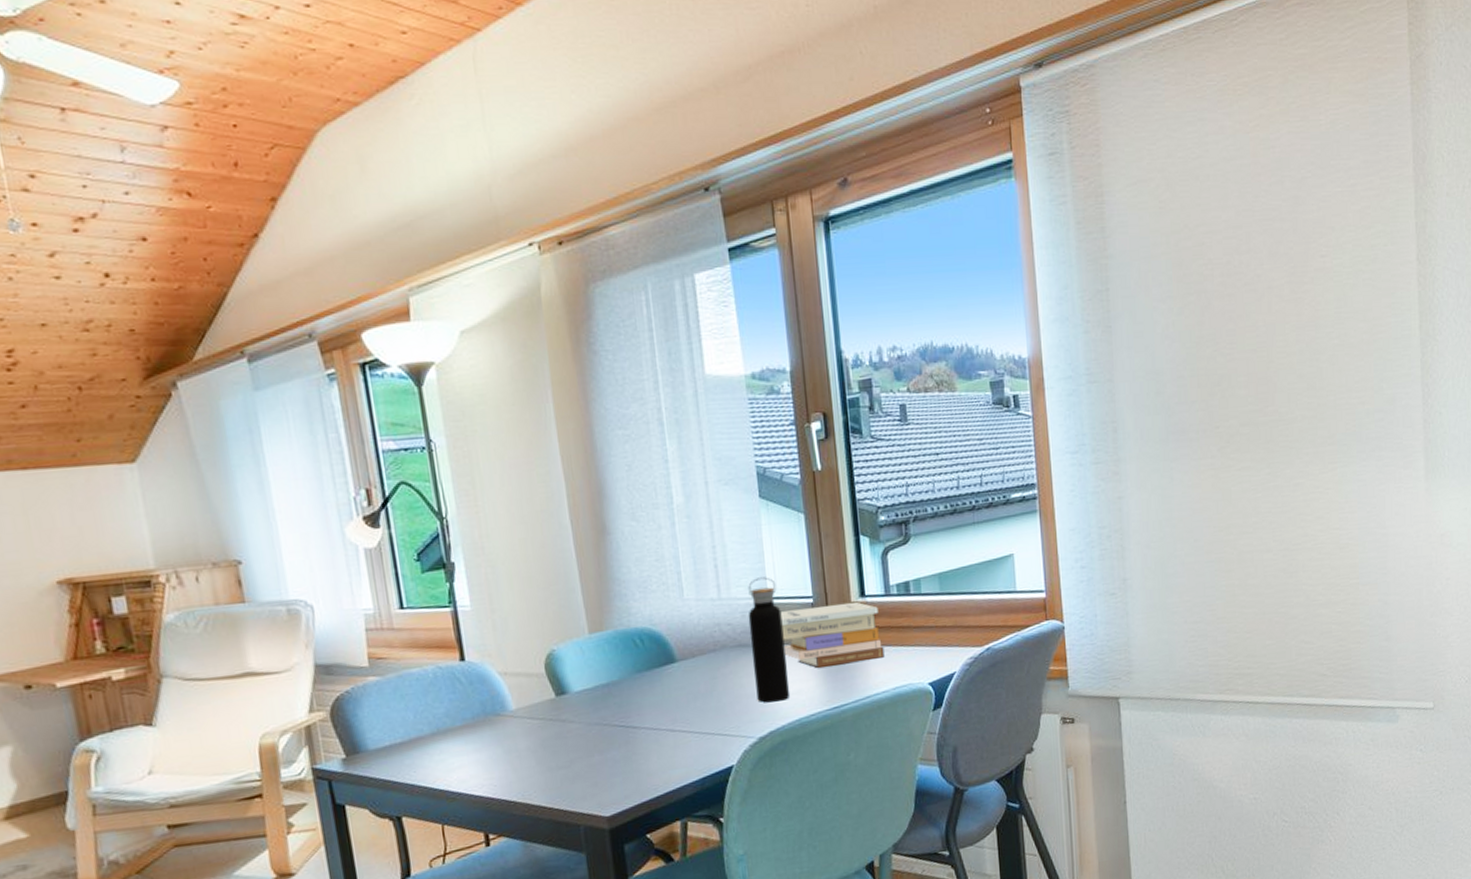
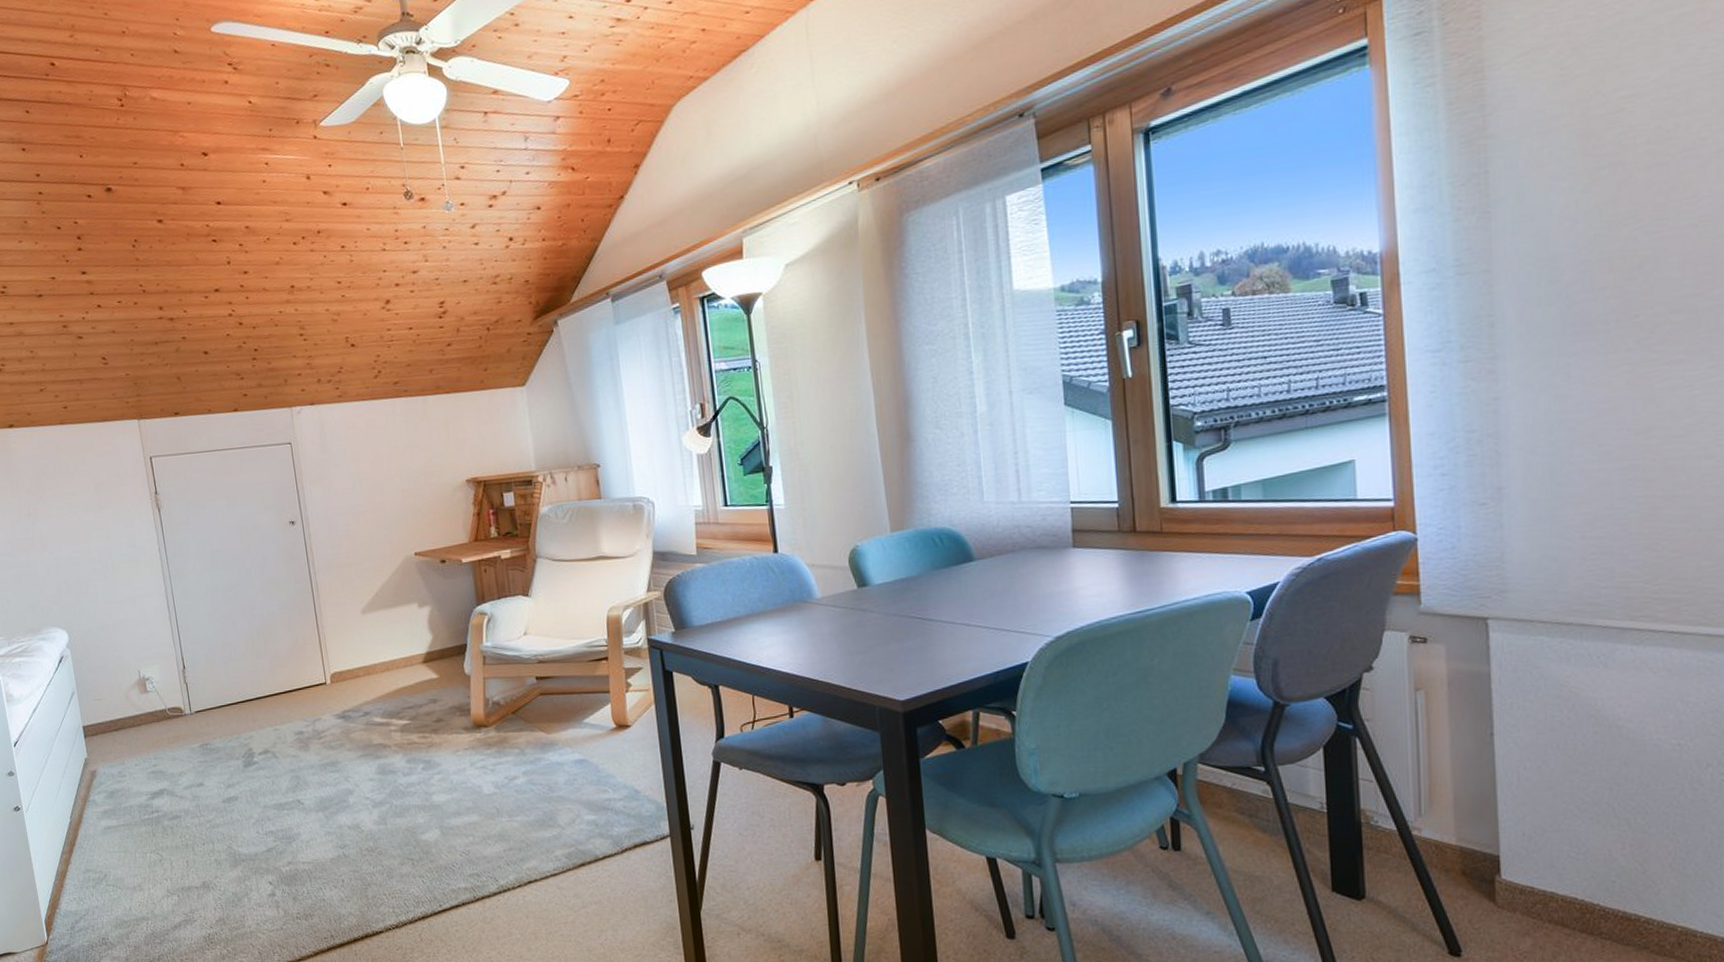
water bottle: present [748,577,791,703] -> none [1048,481,1091,604]
books: present [780,601,885,668] -> none [1082,507,1196,572]

